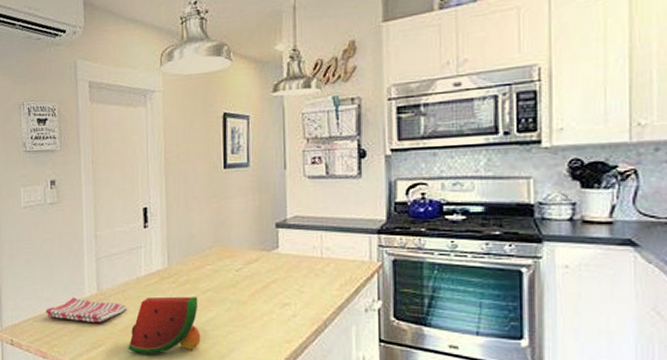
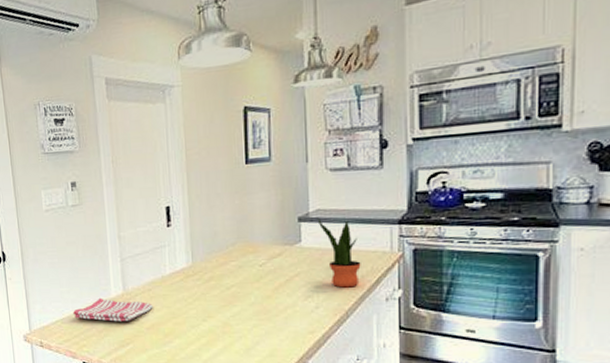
watermelon: present [128,296,201,354] -> none [155,293,227,350]
potted plant: none [295,224,339,297] -> present [317,217,361,288]

